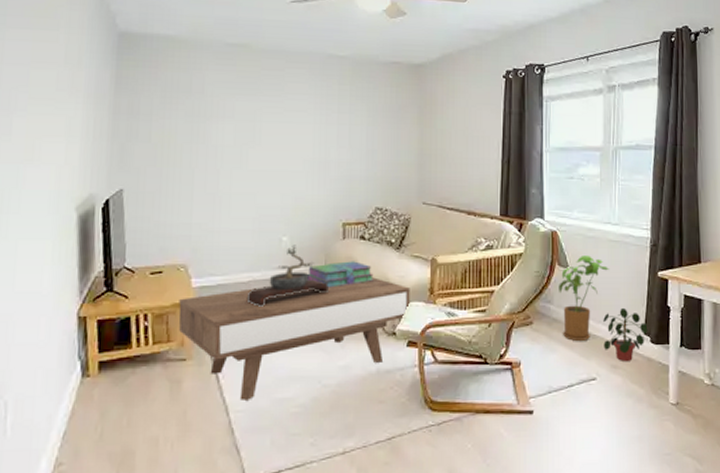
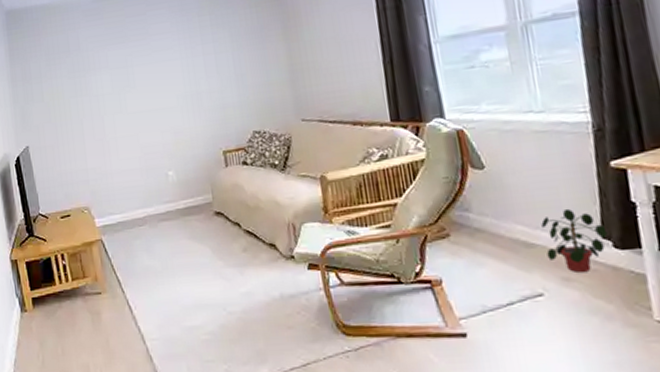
coffee table: present [178,277,410,400] -> none [87,201,304,329]
bonsai tree: present [246,244,330,307] -> none [144,177,221,240]
stack of books: present [306,261,374,288] -> none [196,187,263,217]
house plant: present [559,256,609,341] -> none [475,152,540,252]

